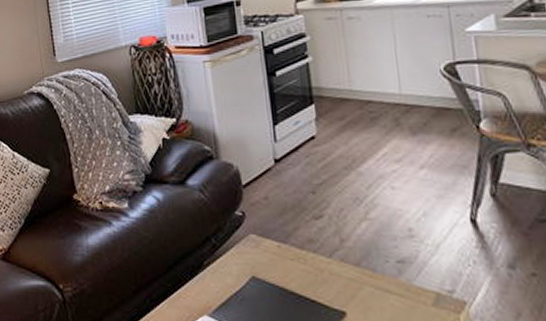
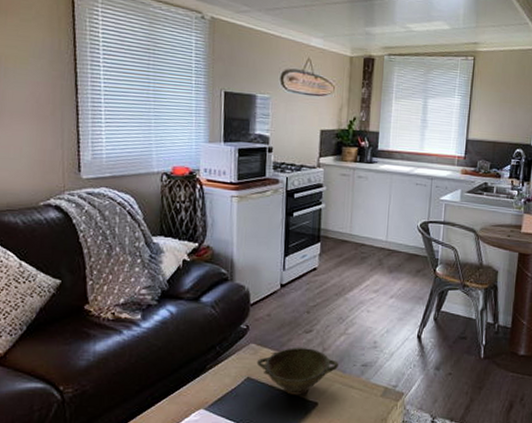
bowl: none [260,239,366,301] -> present [256,348,339,395]

